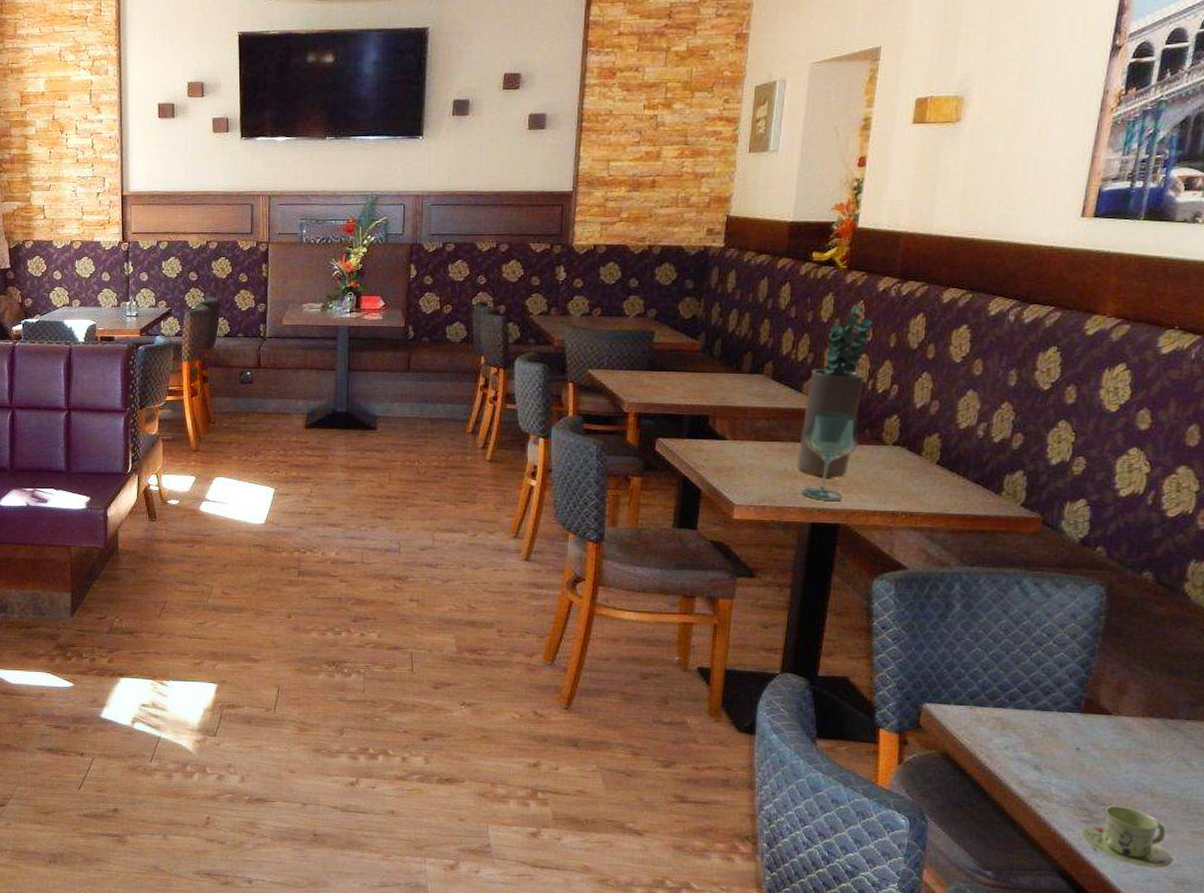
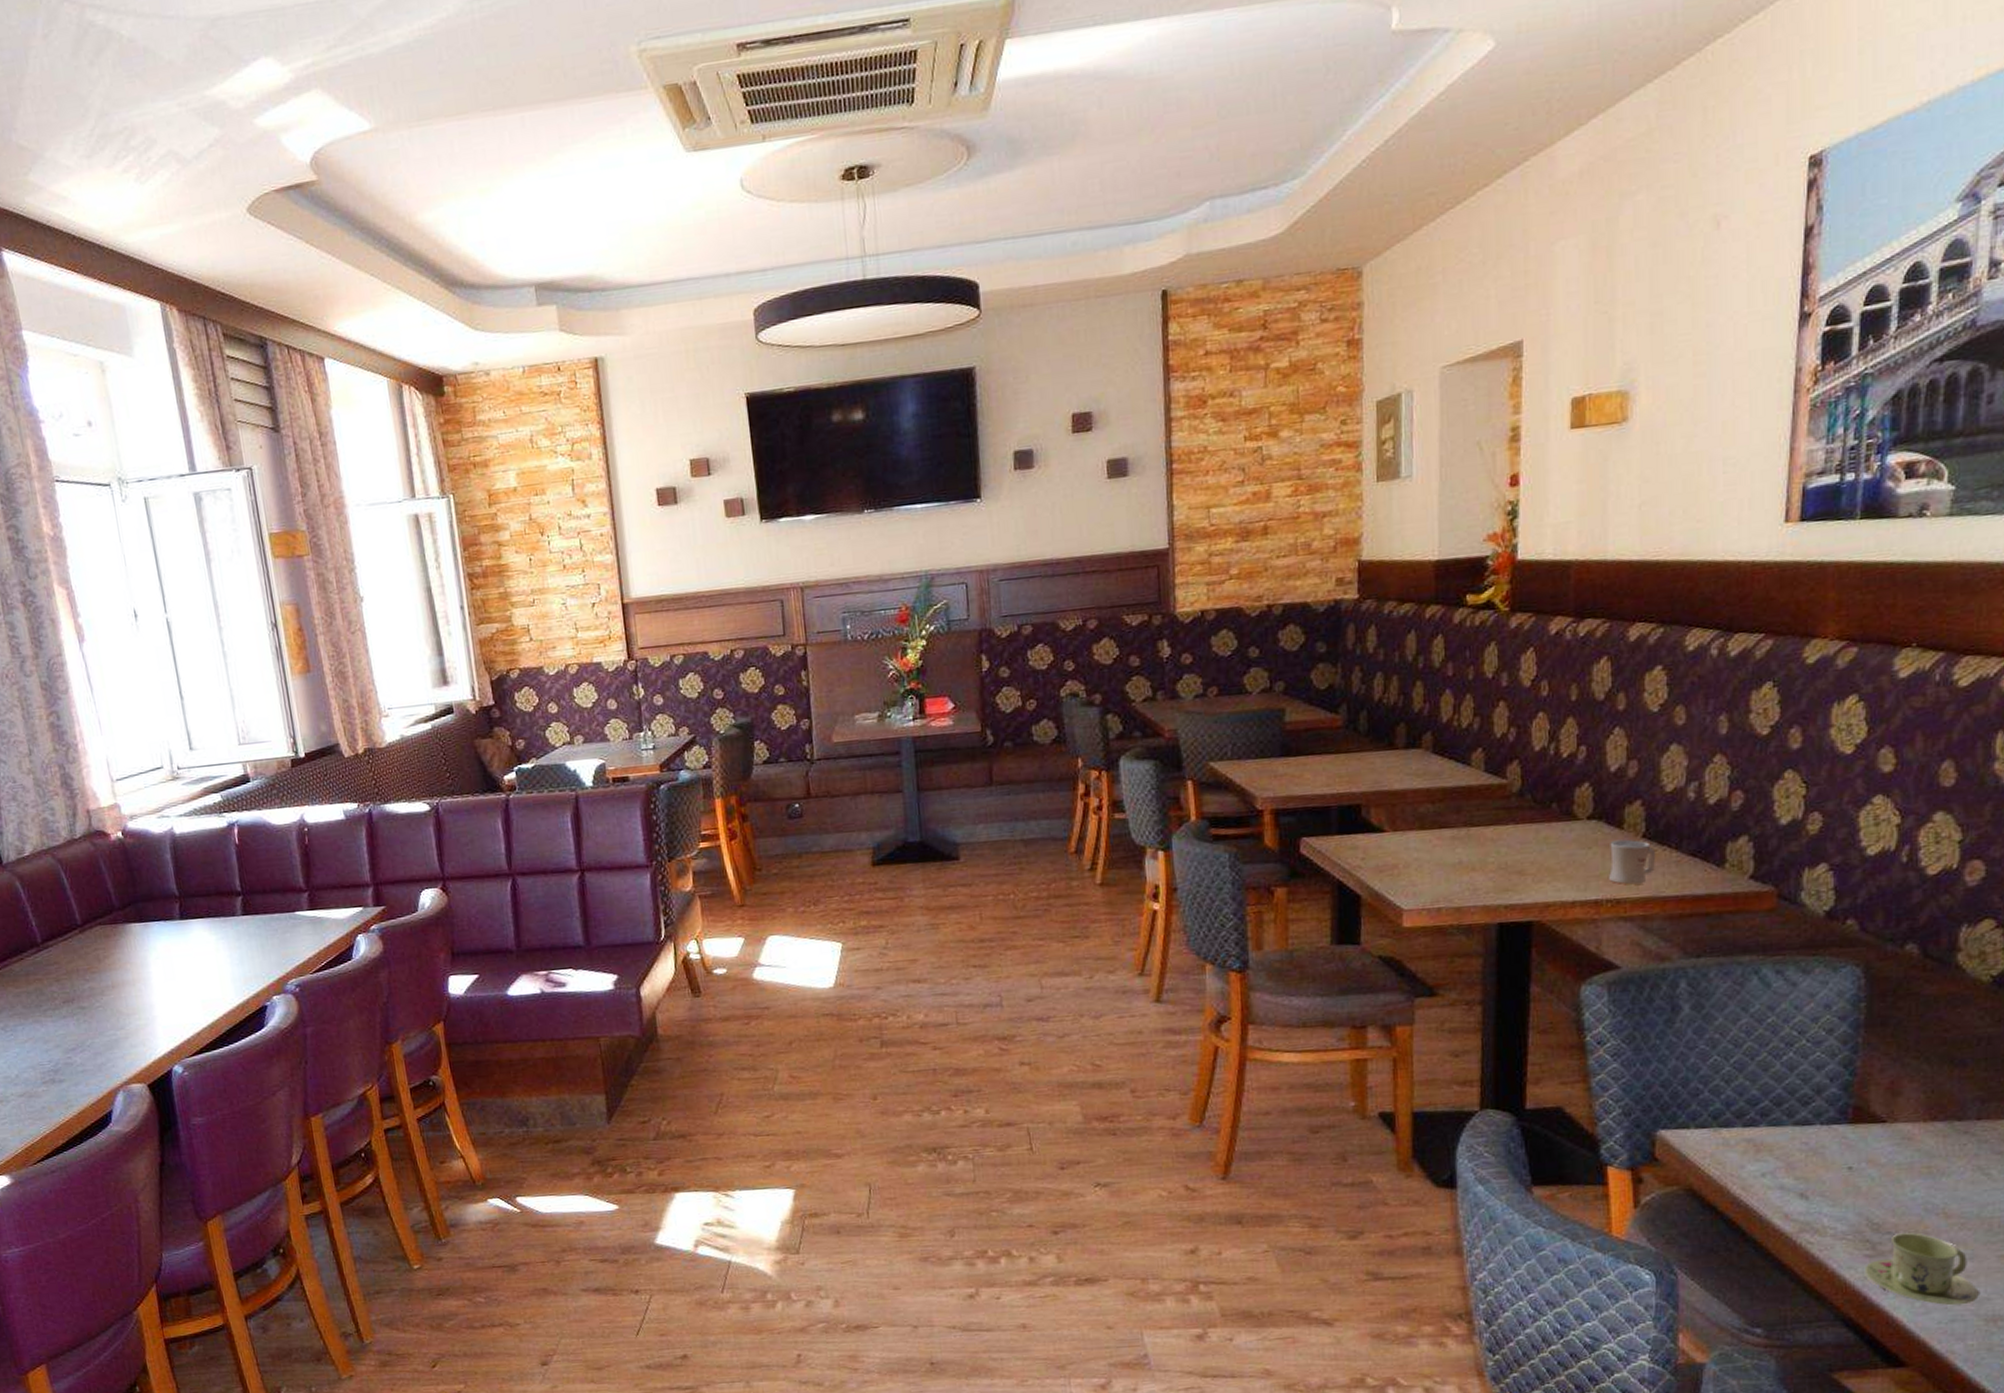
vase: present [796,298,873,478] -> none [1473,644,1548,867]
wine glass: present [800,411,859,500] -> none [1480,785,1545,895]
mug: none [905,464,947,502] -> present [1608,839,1656,885]

